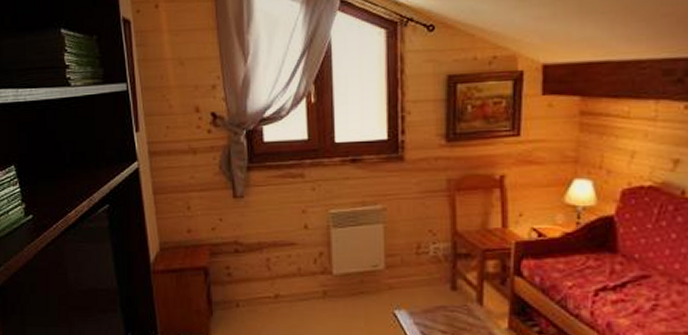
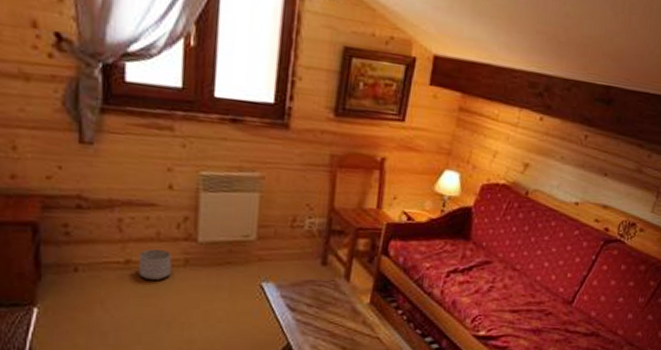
planter: none [286,283,313,311] -> present [139,248,172,280]

